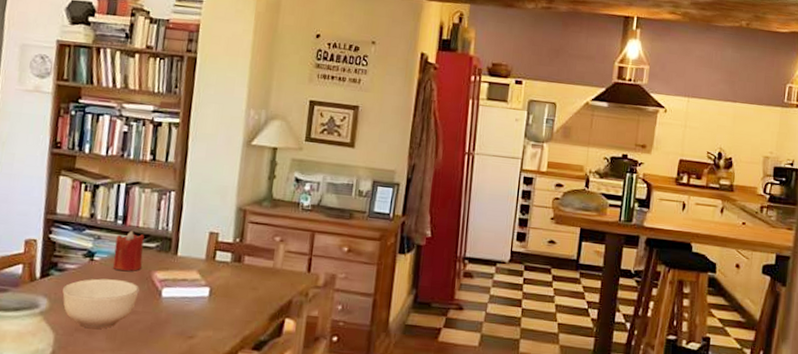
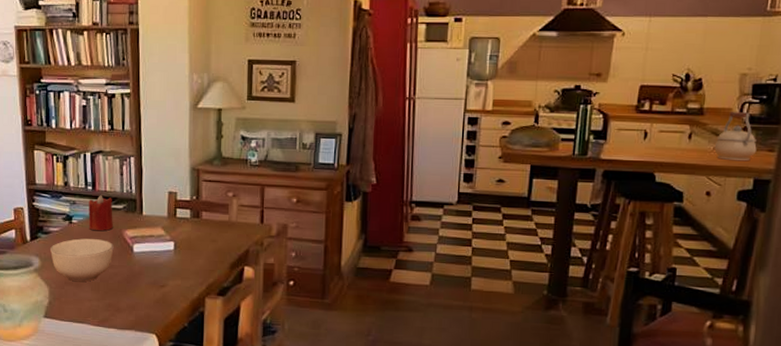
kettle: none [741,189,778,238] -> present [713,111,757,162]

